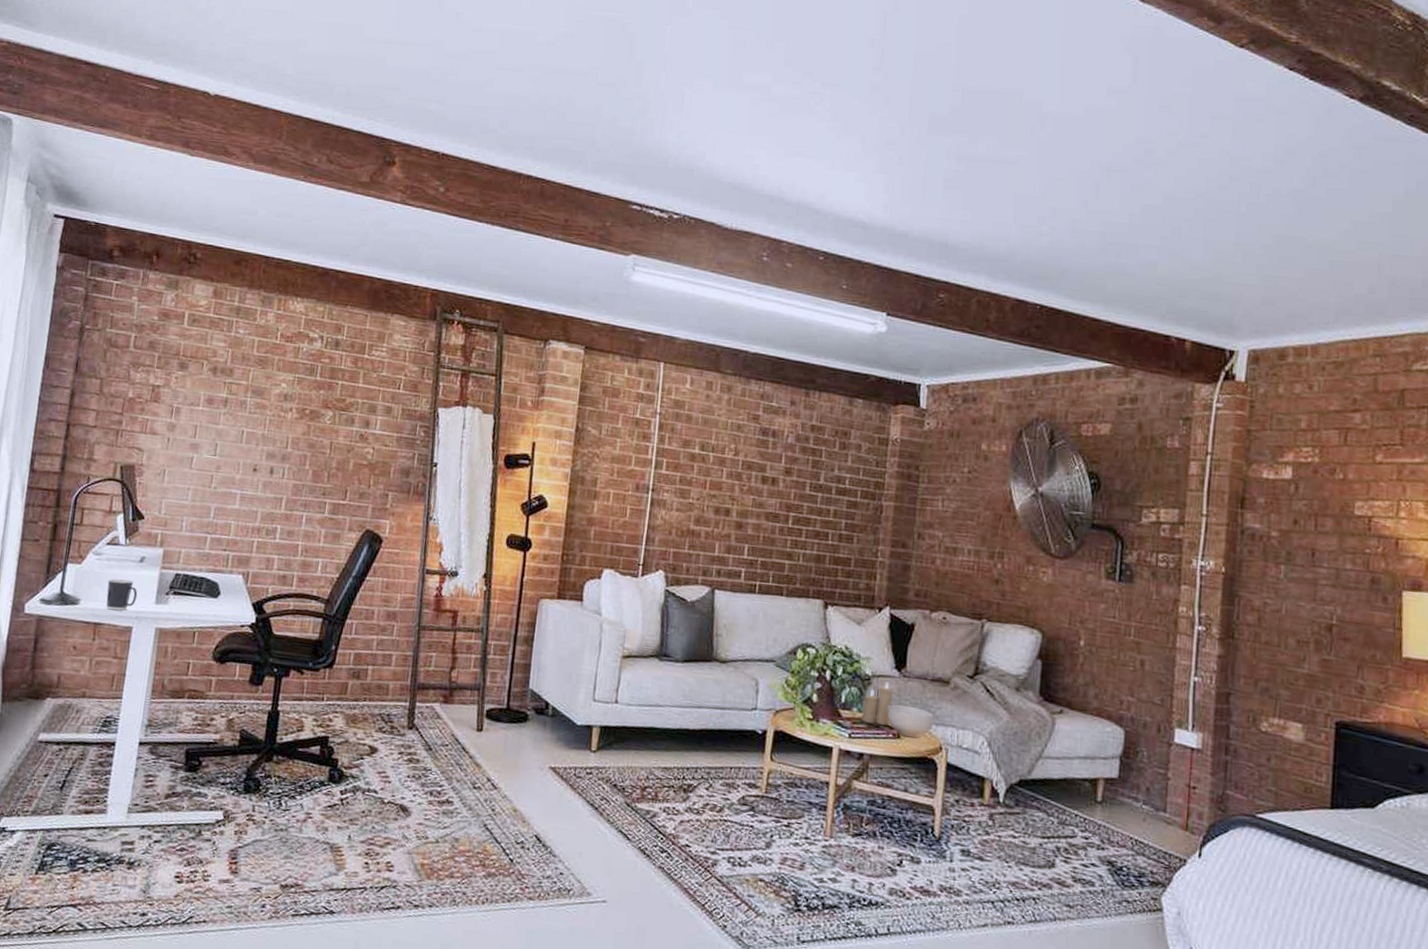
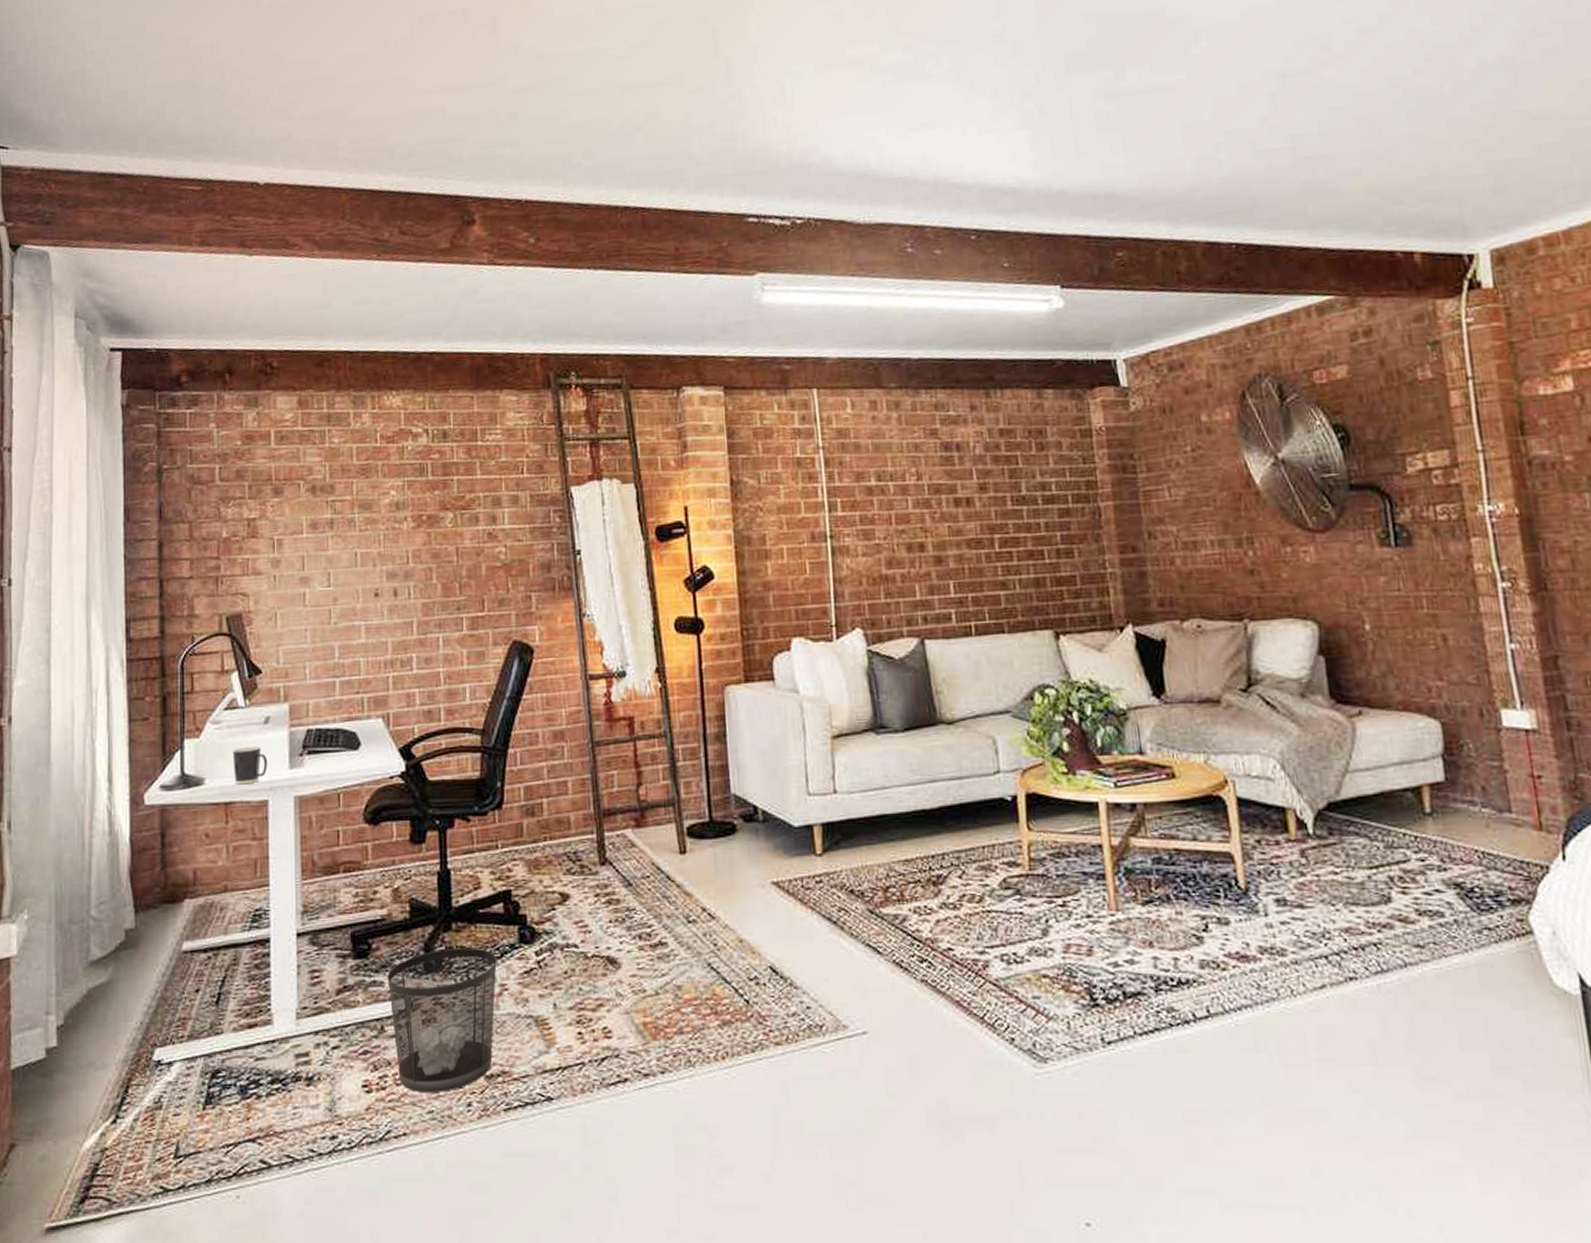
waste bin: none [207,775,307,893] -> present [387,947,497,1094]
candle: present [861,681,893,725] -> none [1122,713,1159,766]
bowl: present [887,703,935,739] -> none [1153,736,1212,775]

